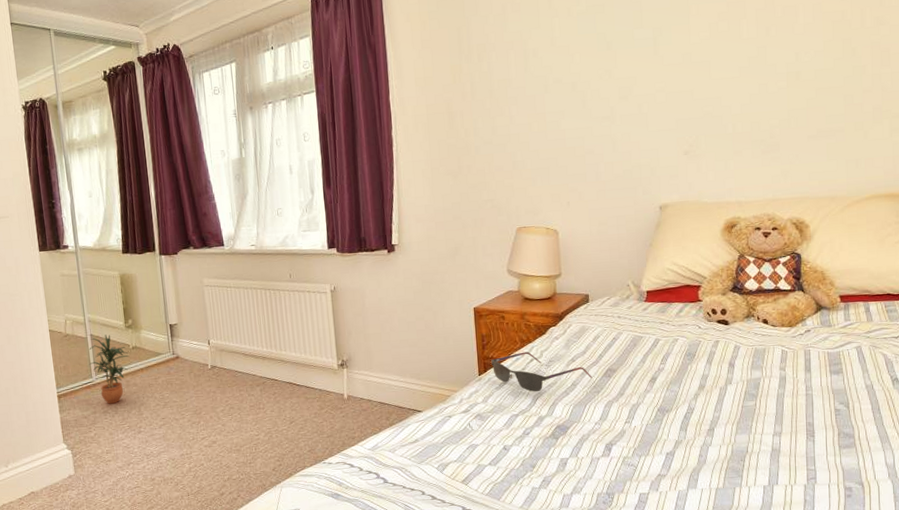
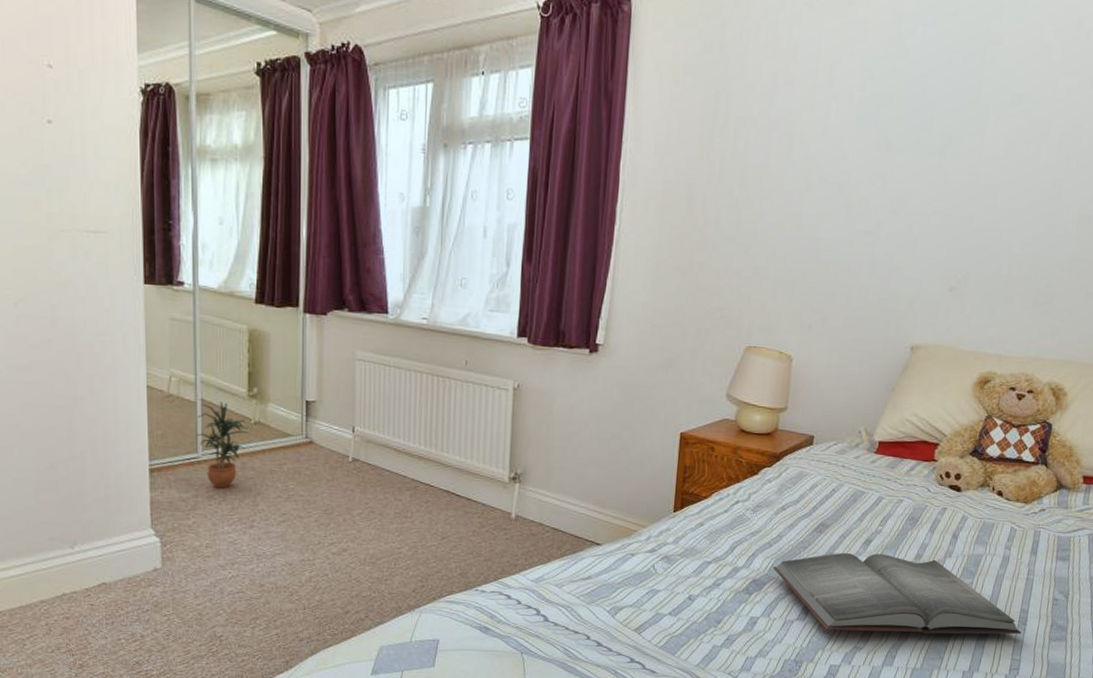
sunglasses: present [491,352,593,392] -> none [690,491,802,539]
hardback book: none [572,387,811,463] -> present [772,552,1022,635]

